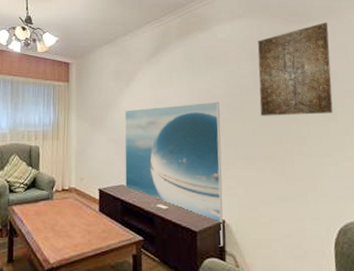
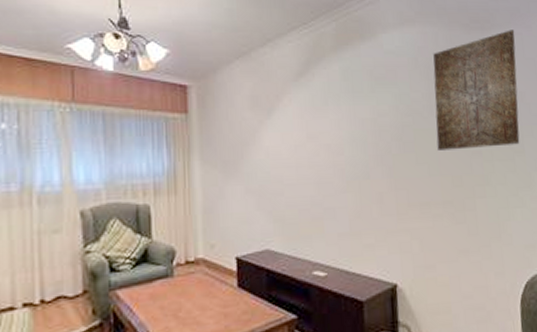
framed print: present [124,102,224,247] -> none [266,134,396,317]

